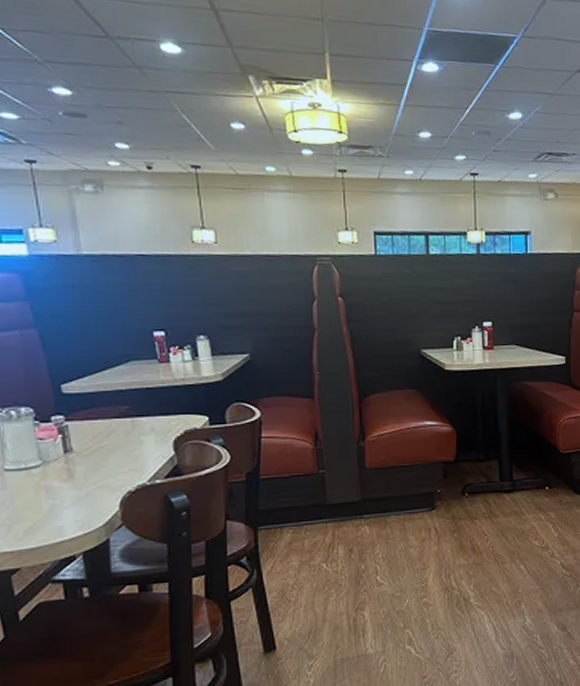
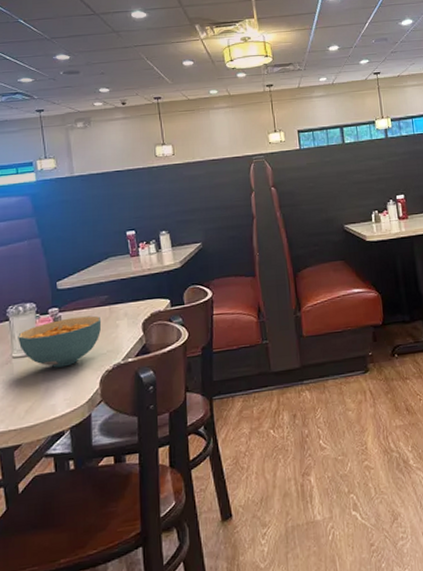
cereal bowl: none [10,428,122,485] -> present [18,315,102,368]

